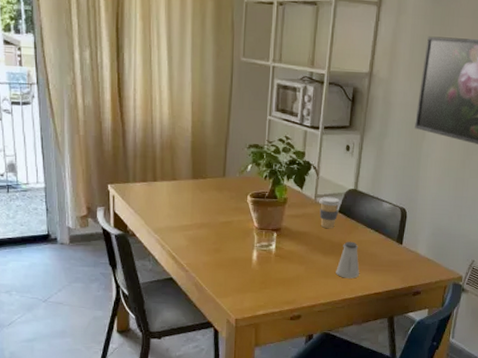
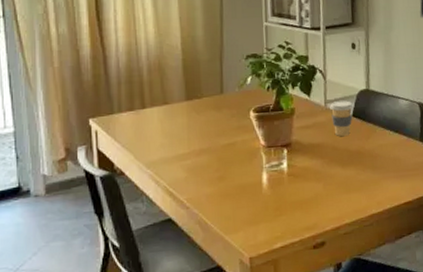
saltshaker: present [336,241,359,279] -> none [358,147,384,191]

